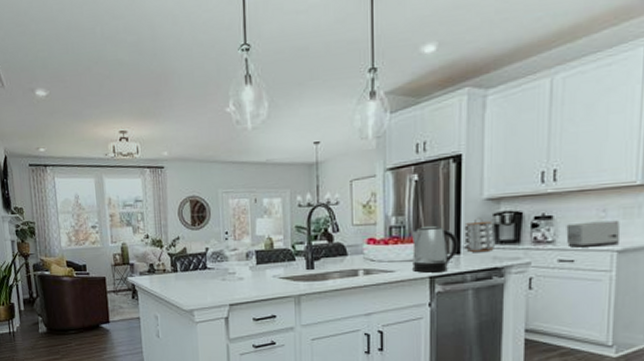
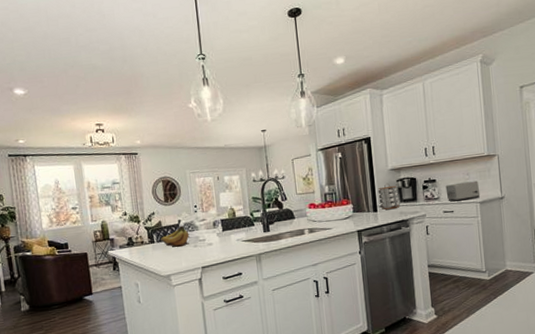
fruit: none [184,254,218,279] -> present [160,225,190,247]
kettle: present [411,225,459,273] -> none [340,191,376,228]

